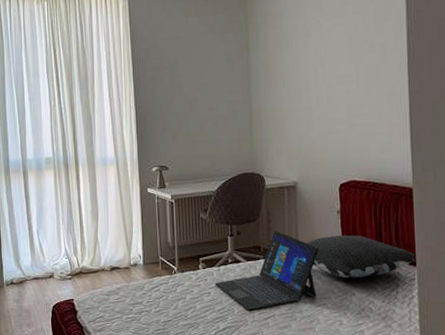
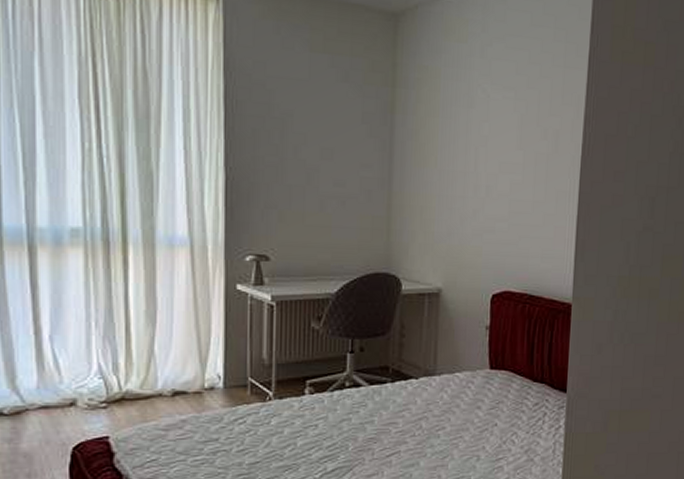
laptop: present [215,231,319,311] -> none [325,348,460,447]
pillow: present [306,235,416,279] -> none [446,356,567,407]

